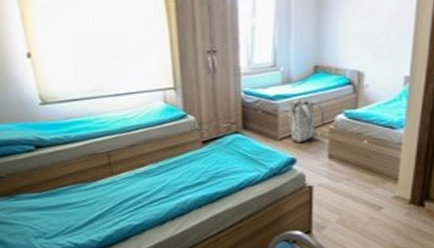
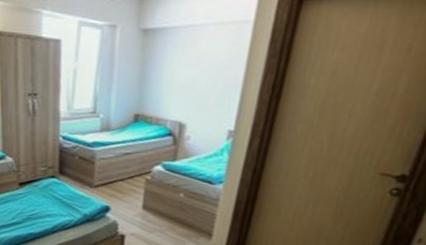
backpack: present [289,98,324,143] -> none [105,146,142,192]

